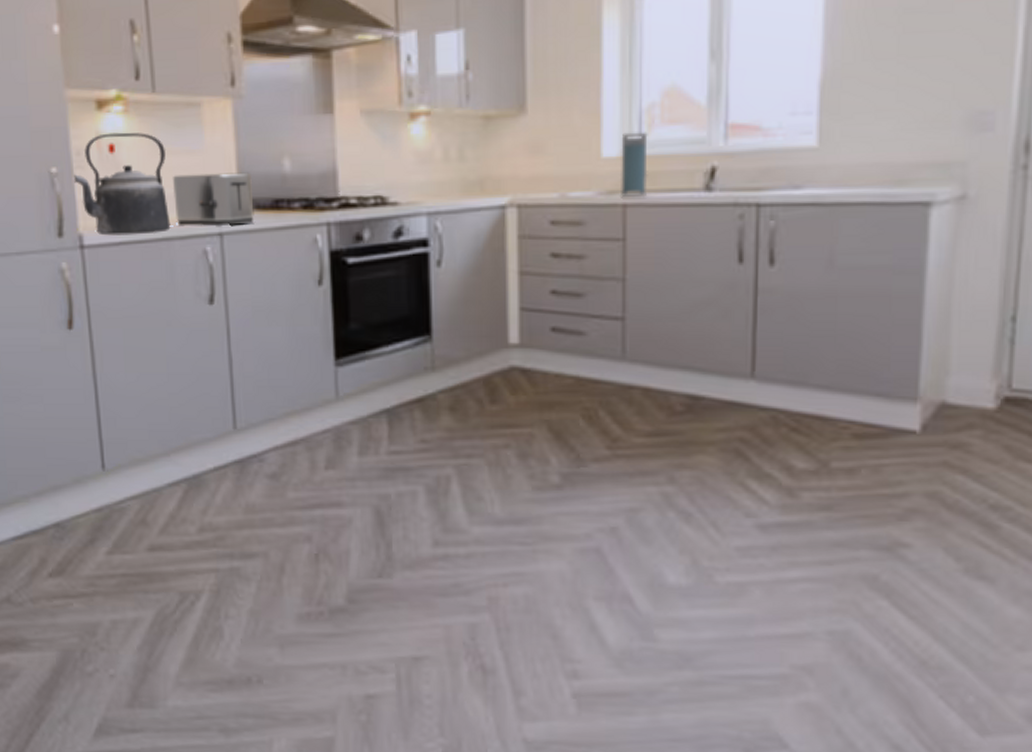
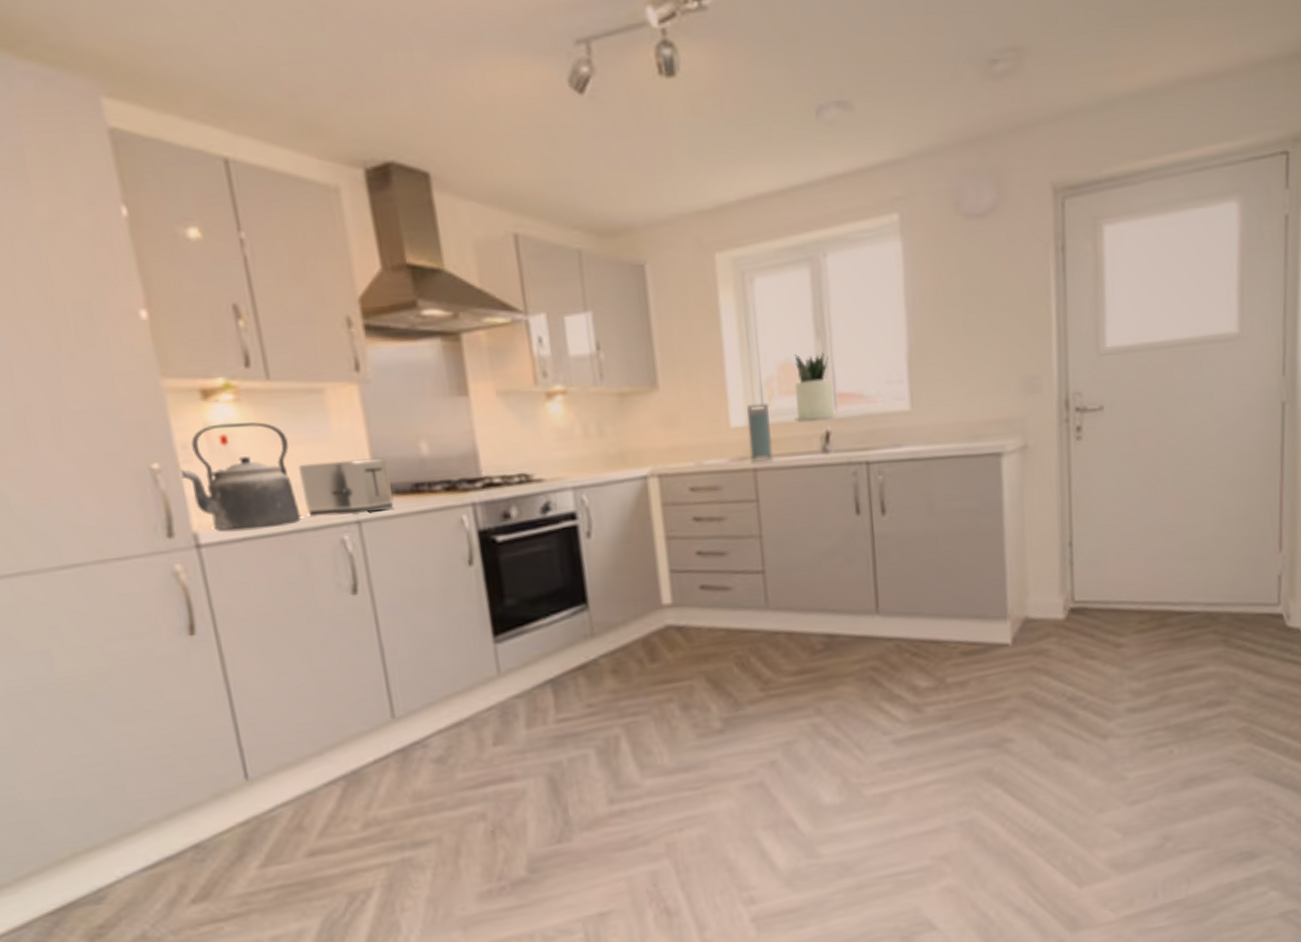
planter: none [675,76,728,157] -> present [794,351,838,423]

